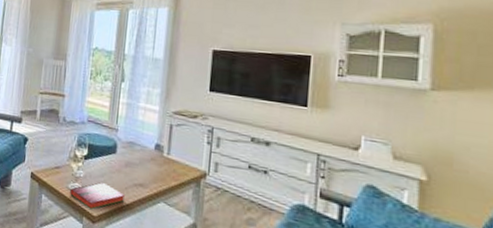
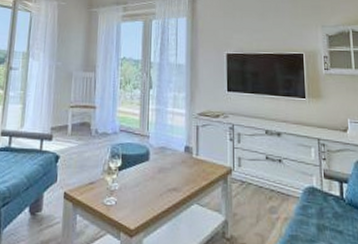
hardback book: present [70,182,124,210] -> none [106,192,160,223]

